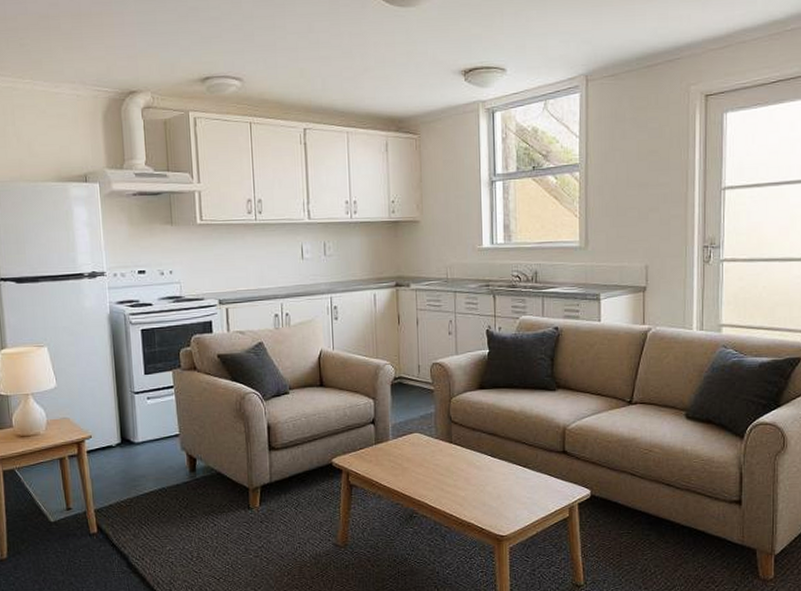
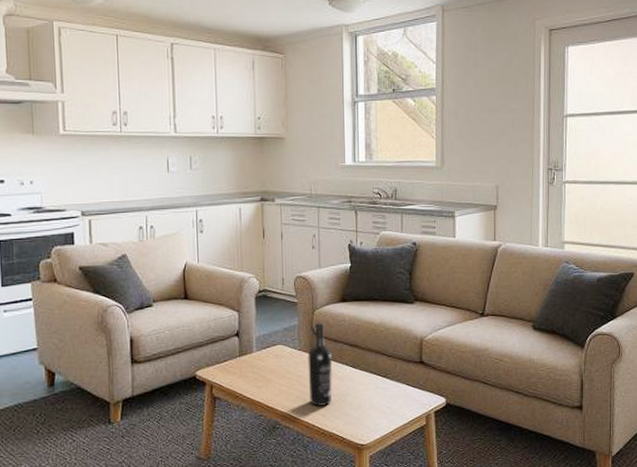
wine bottle: none [445,410,471,497] -> present [307,322,333,407]

